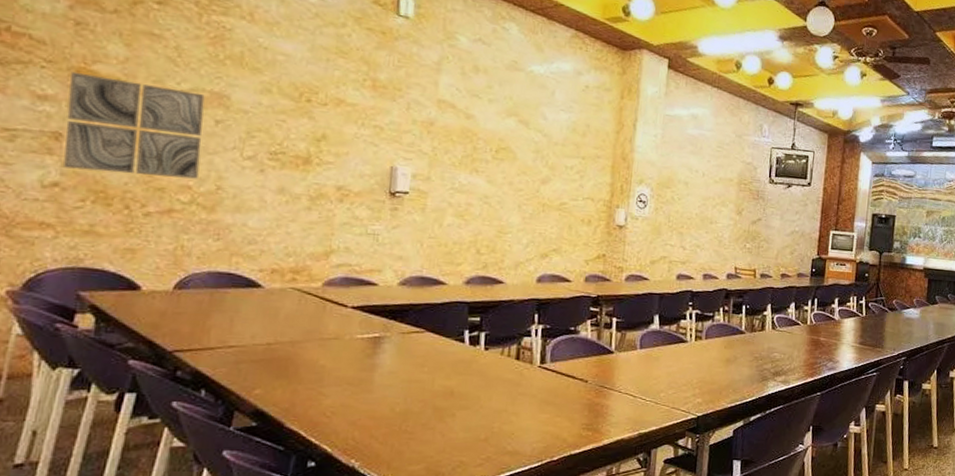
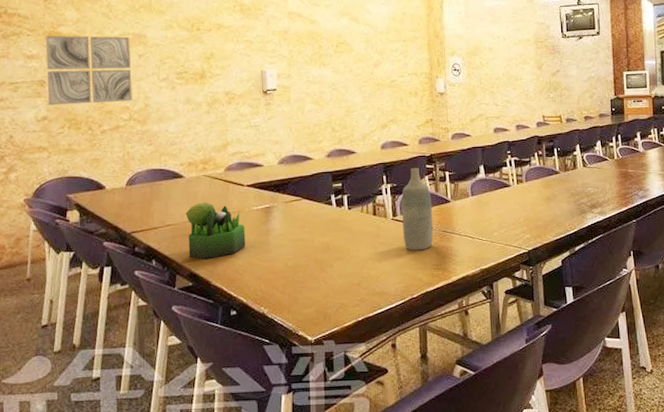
plant: none [256,321,342,395] -> present [185,202,246,260]
bottle: none [550,308,592,406] -> present [401,167,434,251]

